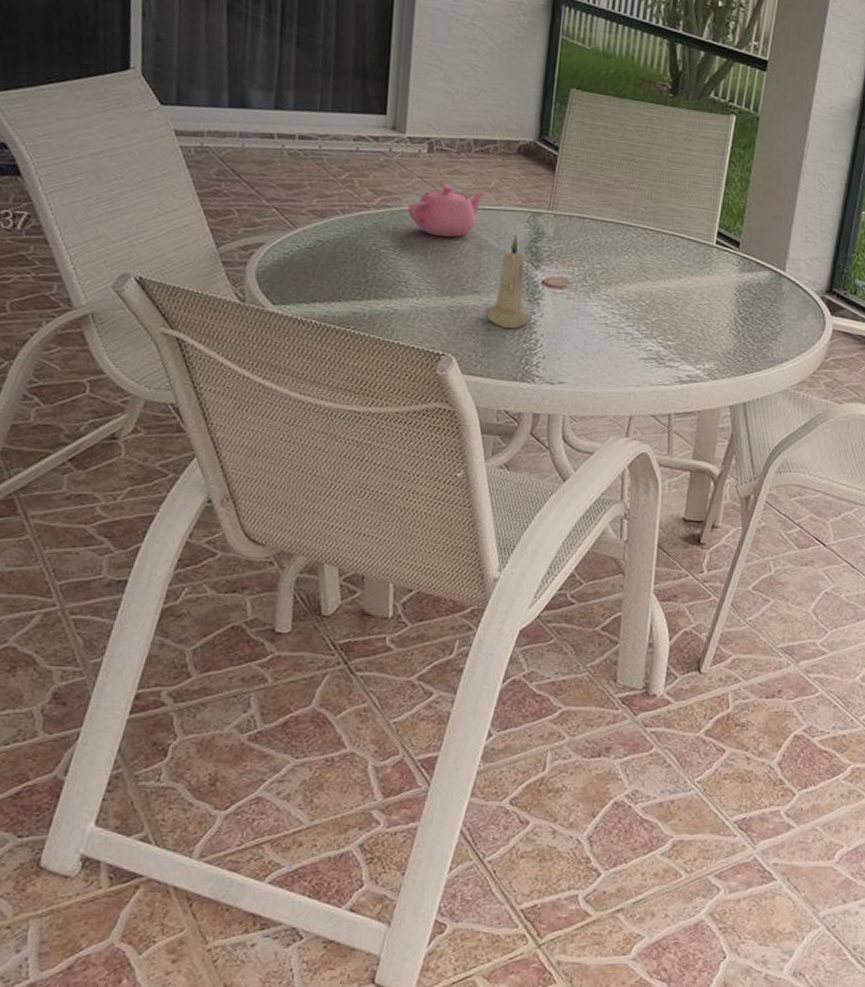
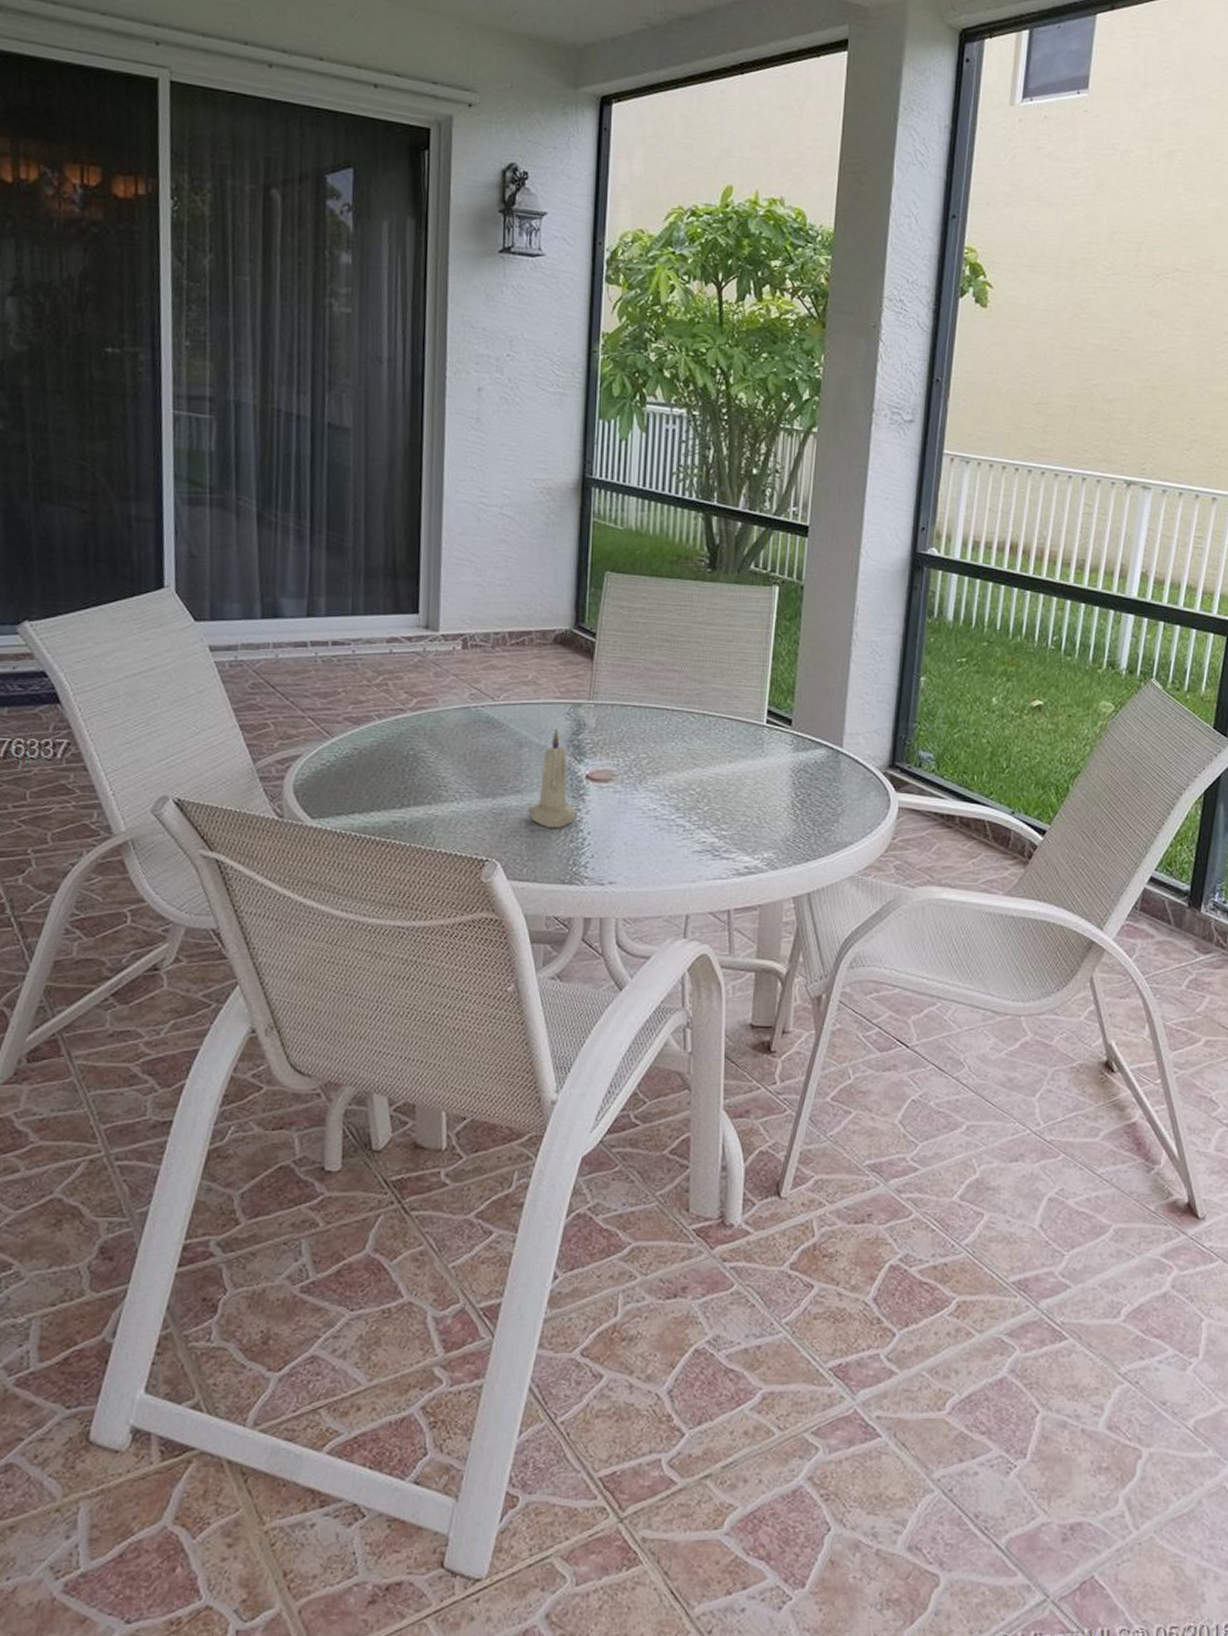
teapot: present [408,185,486,237] -> none [444,681,524,735]

